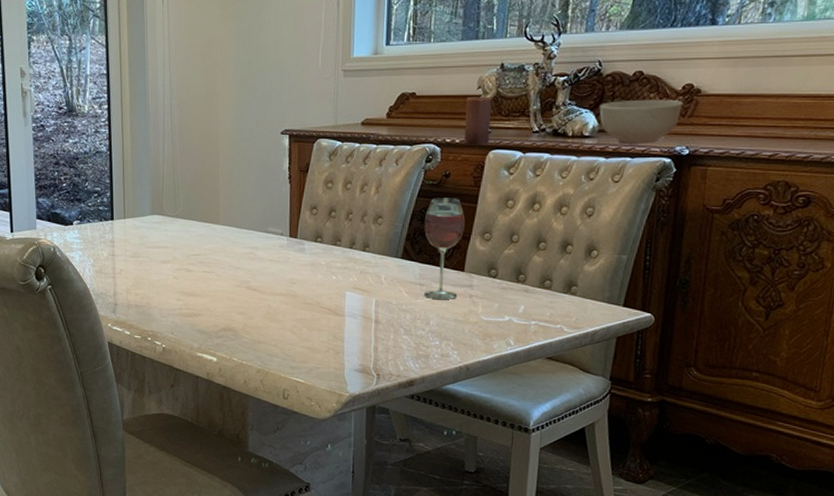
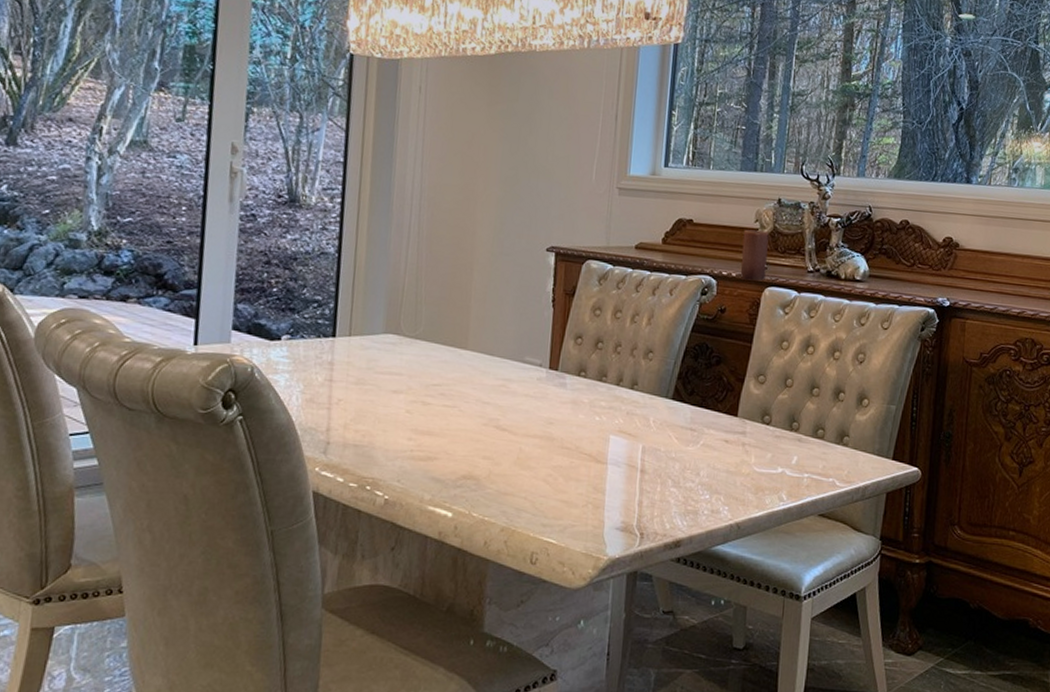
wineglass: present [423,198,465,300] -> none [694,334,740,448]
bowl: present [599,99,684,144] -> none [870,247,945,293]

